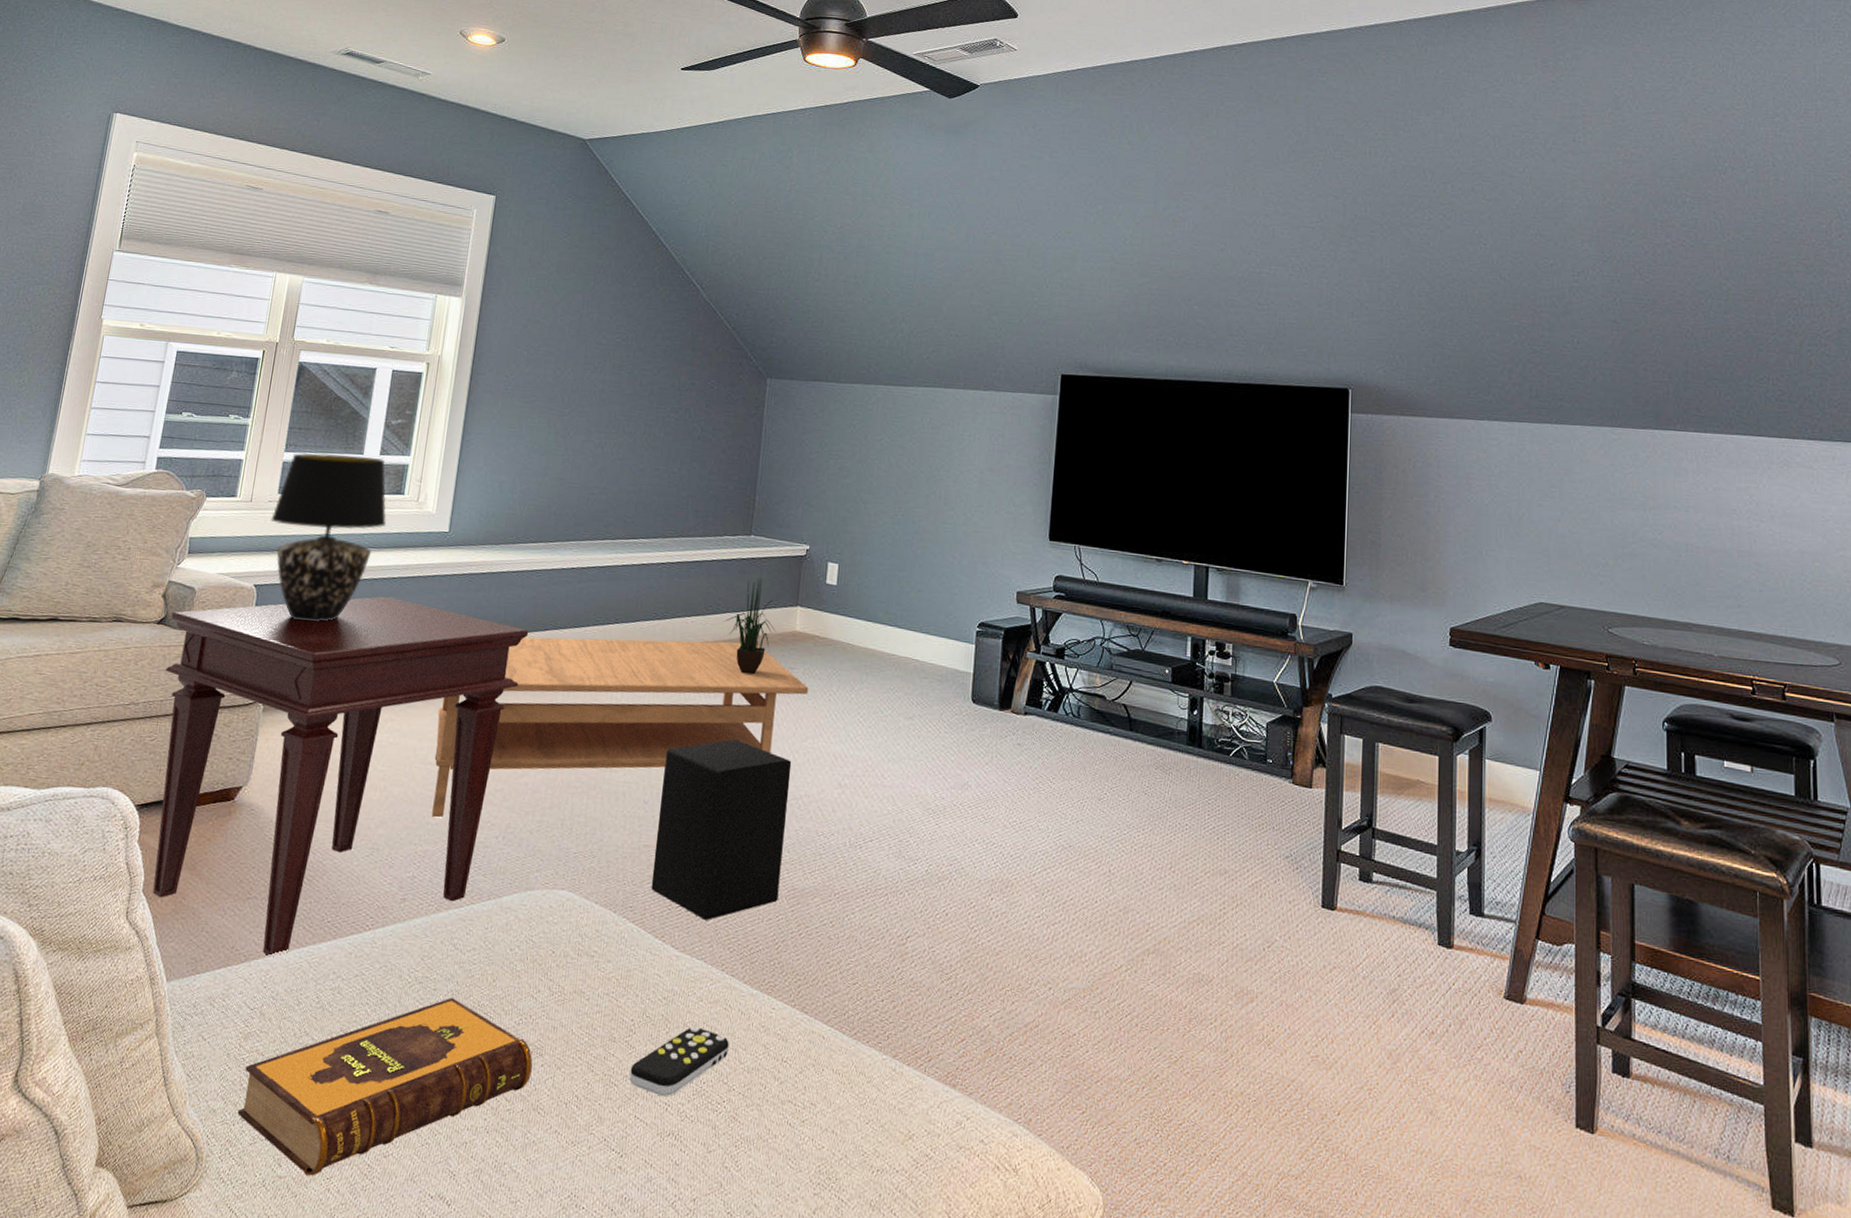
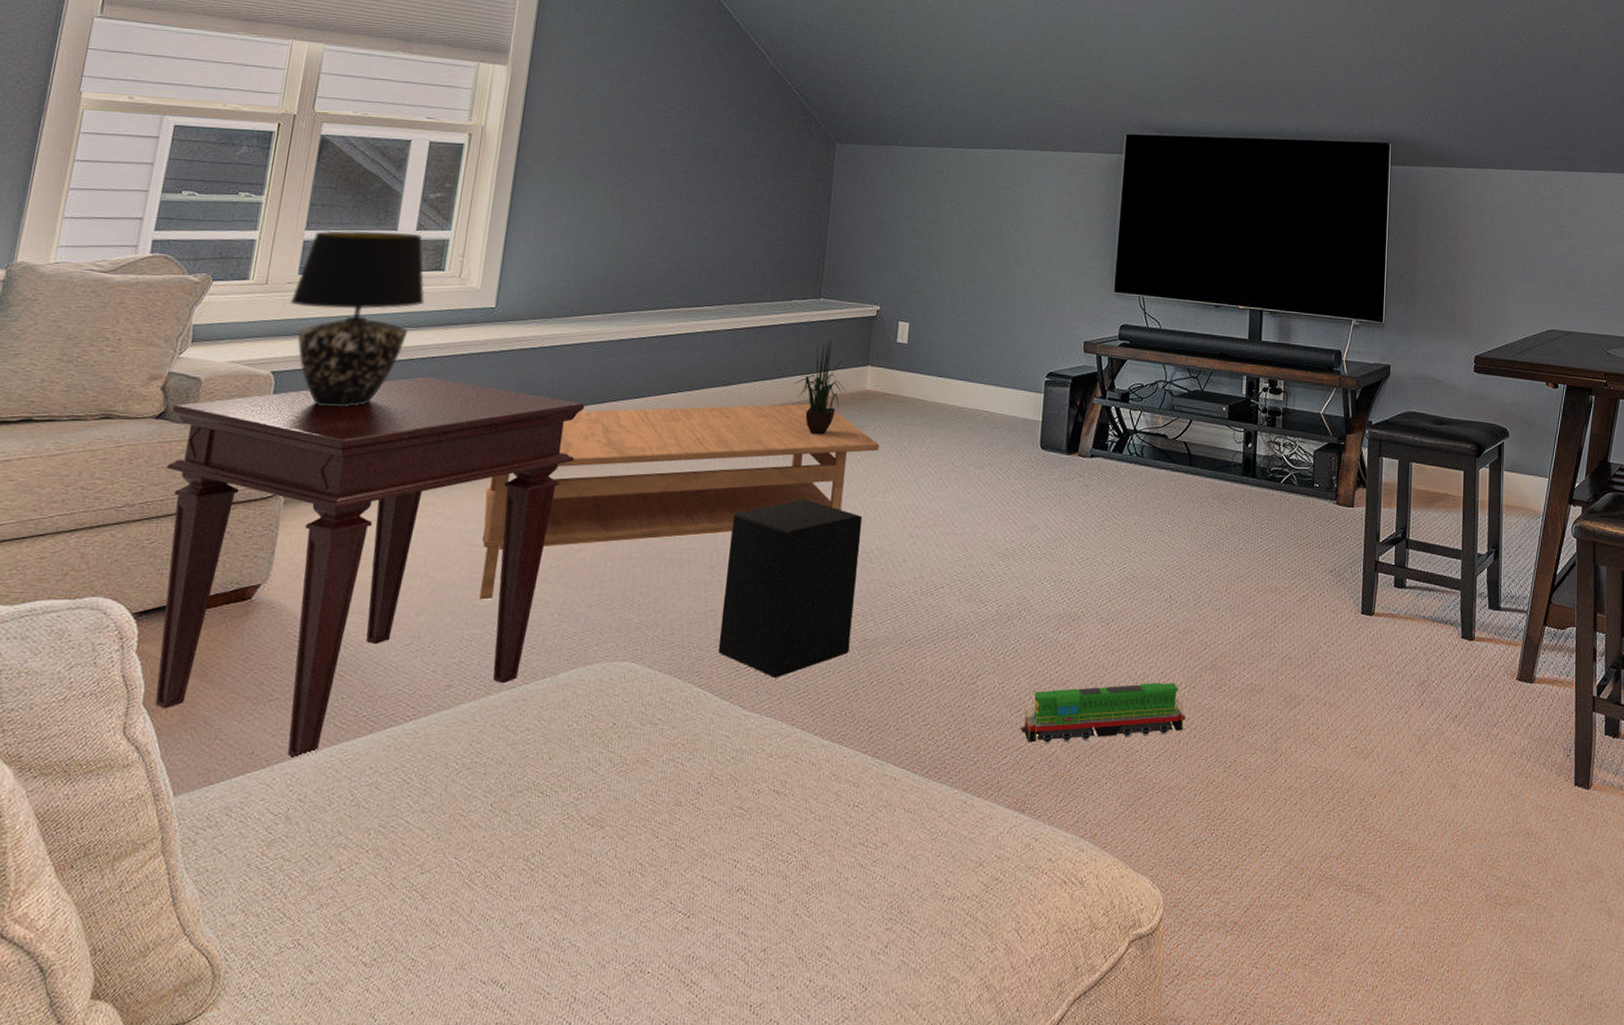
hardback book: present [237,998,533,1176] -> none [260,780,594,979]
remote control: present [629,1025,729,1097] -> none [696,781,800,854]
toy train: none [951,959,1126,1020] -> present [1020,682,1185,744]

